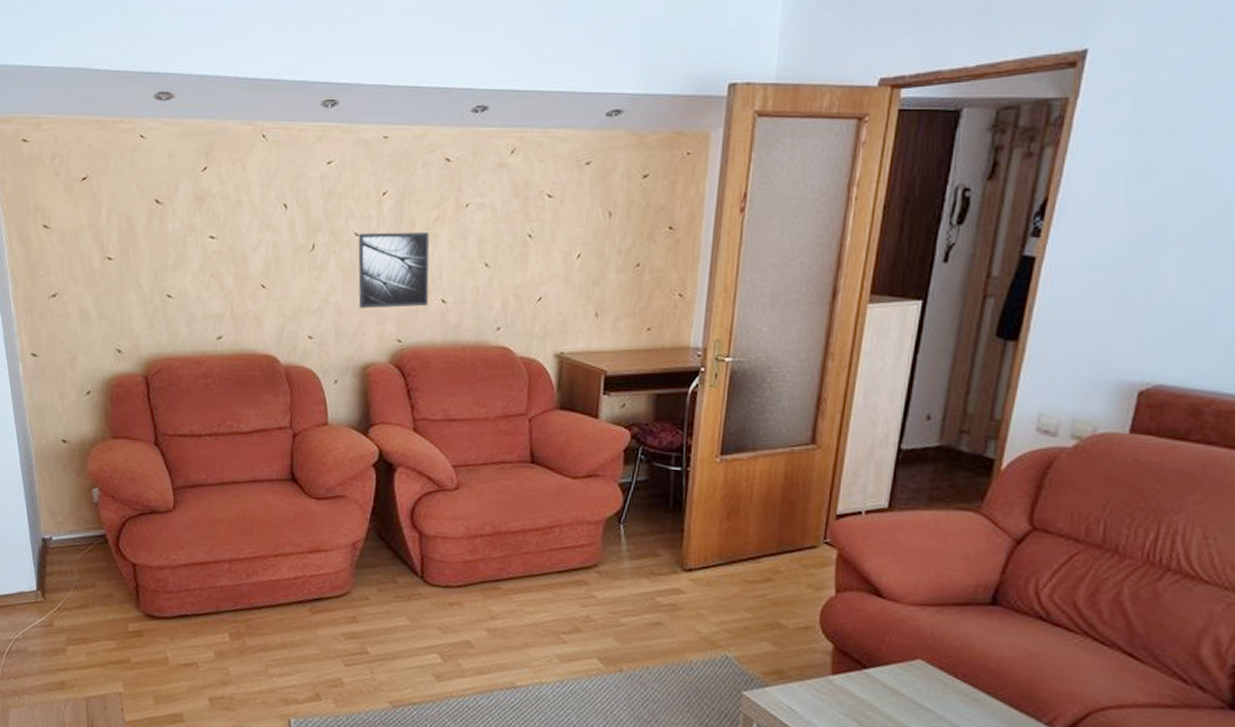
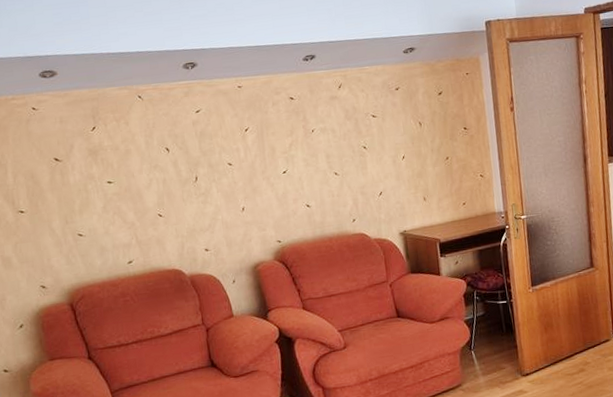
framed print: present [358,232,430,308] -> none [231,155,297,221]

